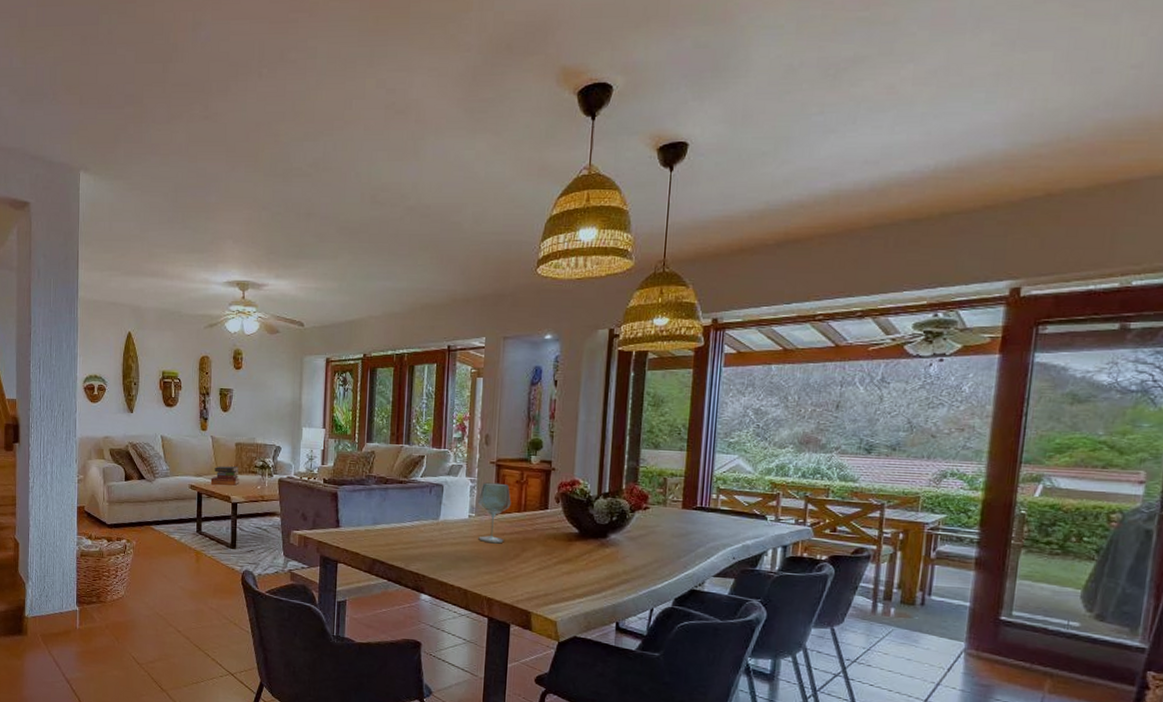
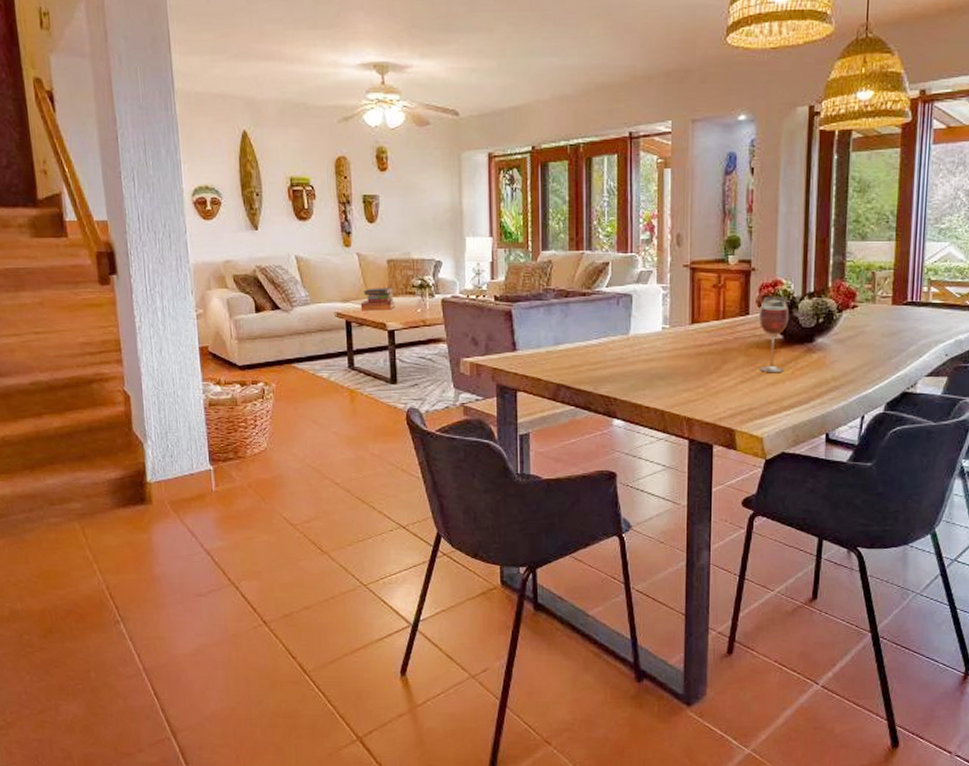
wine glass: present [478,482,512,544] -> none [672,288,709,357]
wineglass: none [556,494,586,564] -> present [759,296,790,373]

